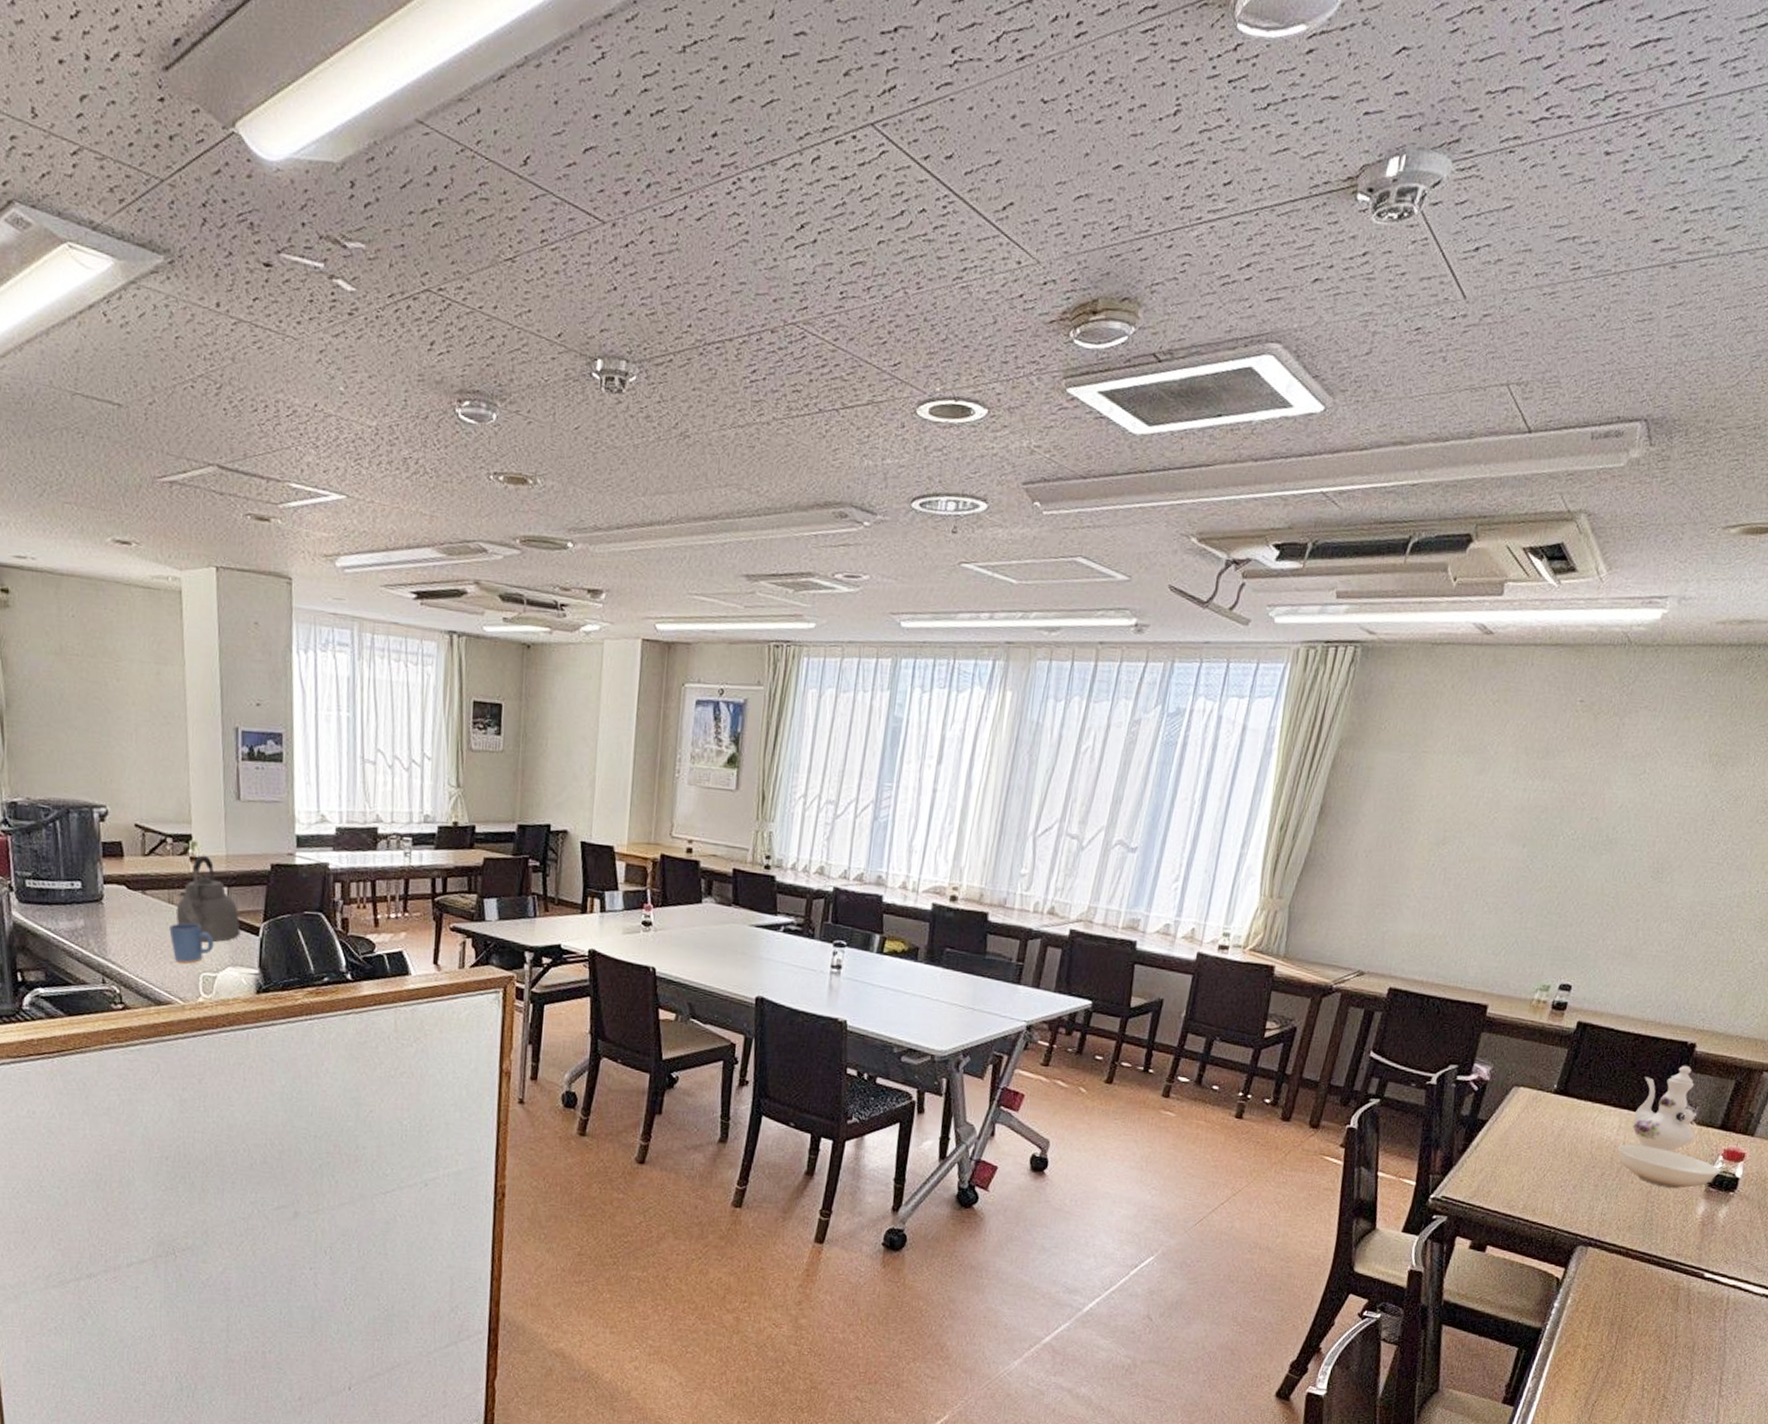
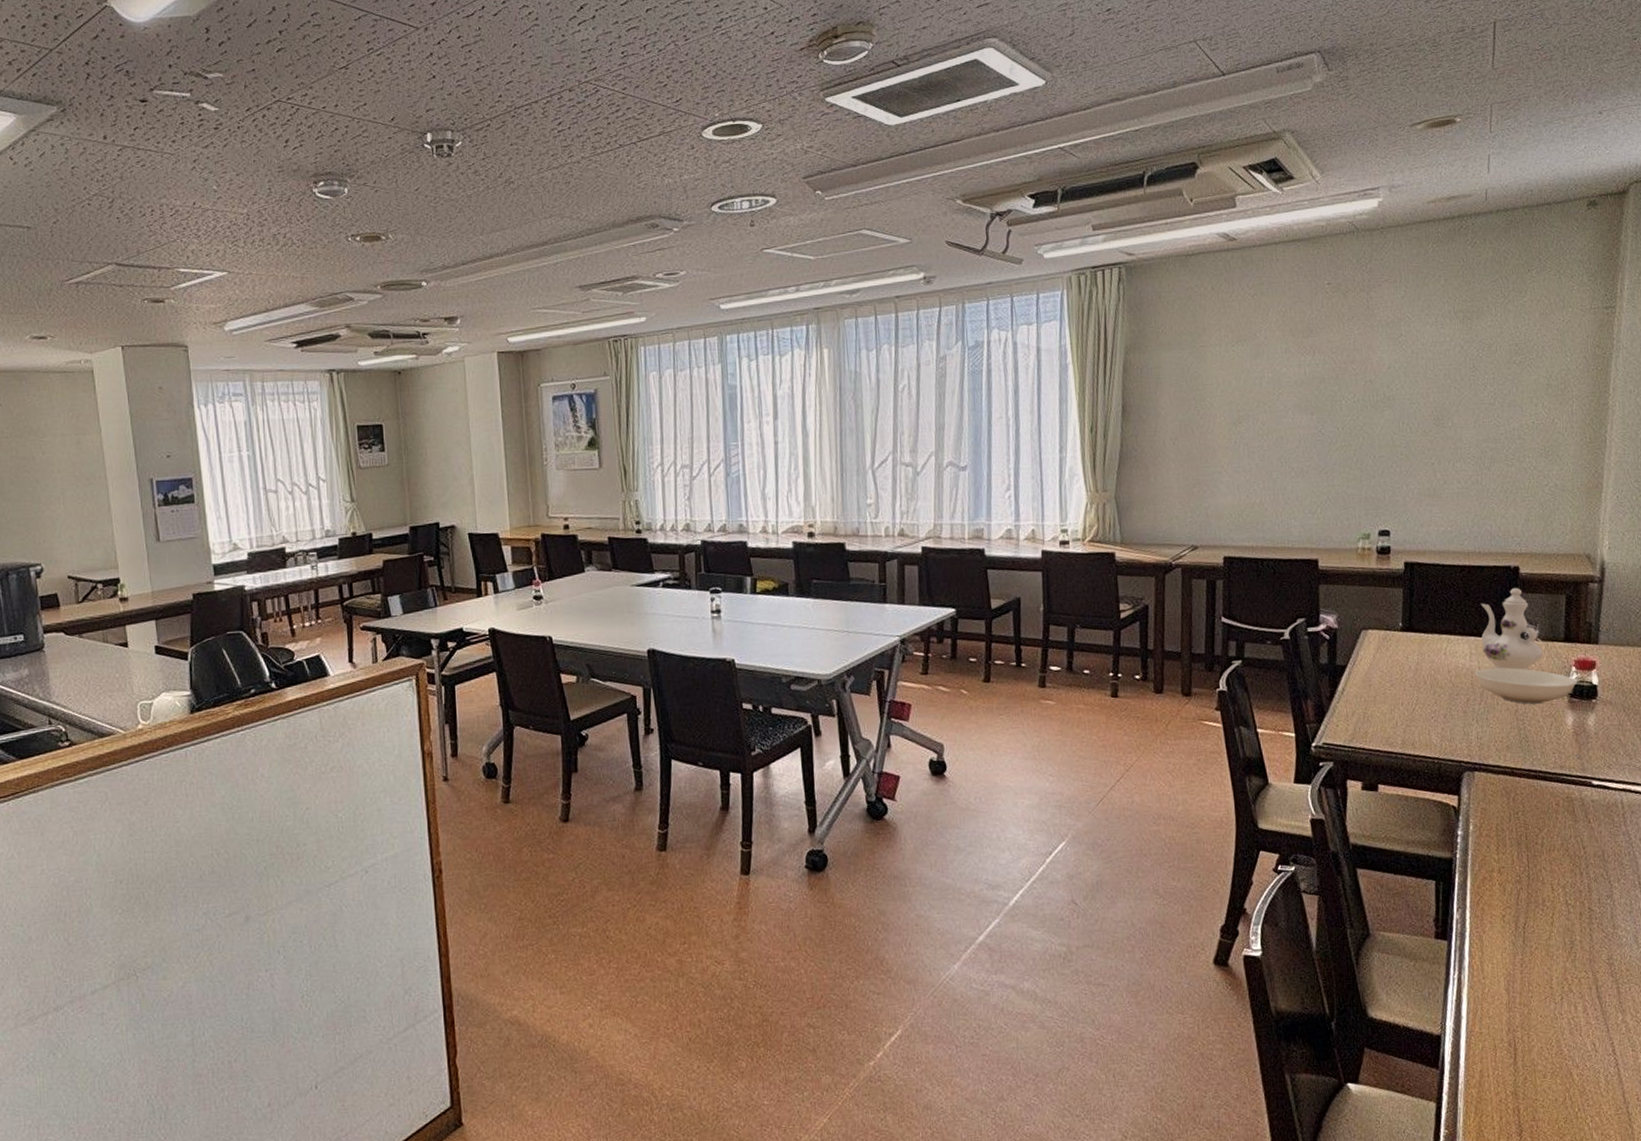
mug: present [169,922,214,964] -> none [106,656,148,696]
kettle: present [176,855,241,942] -> none [110,594,171,673]

